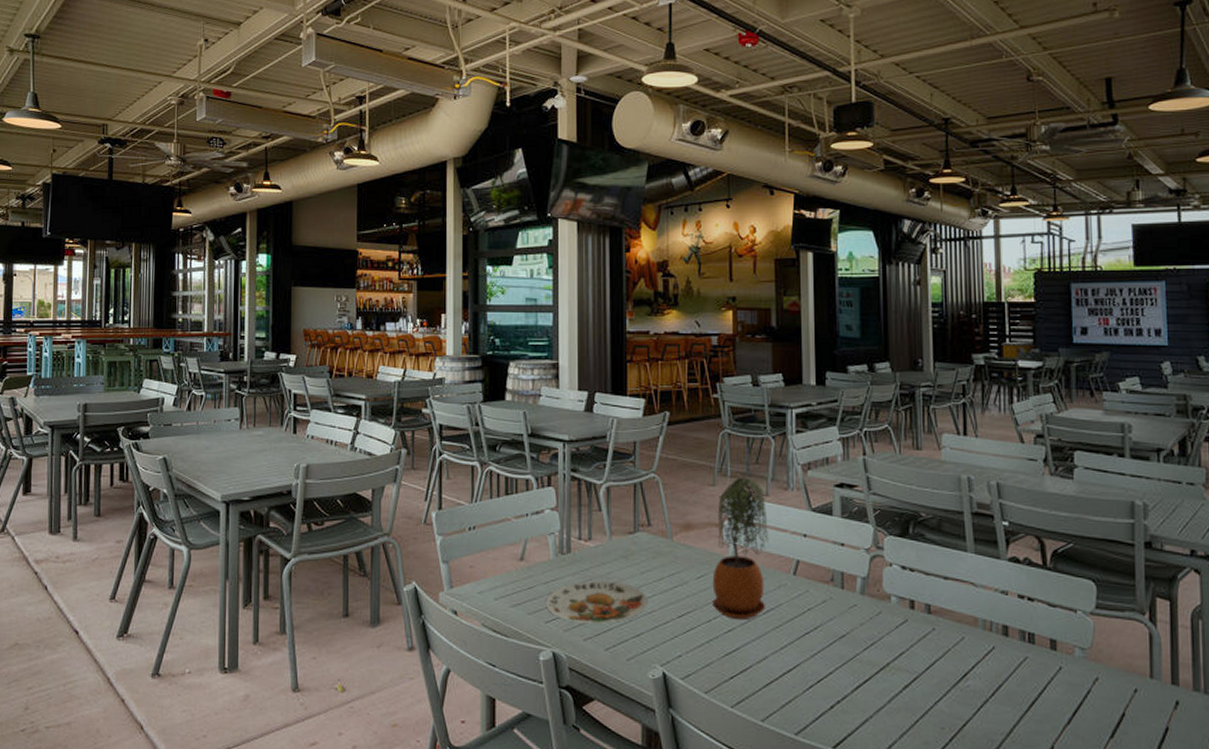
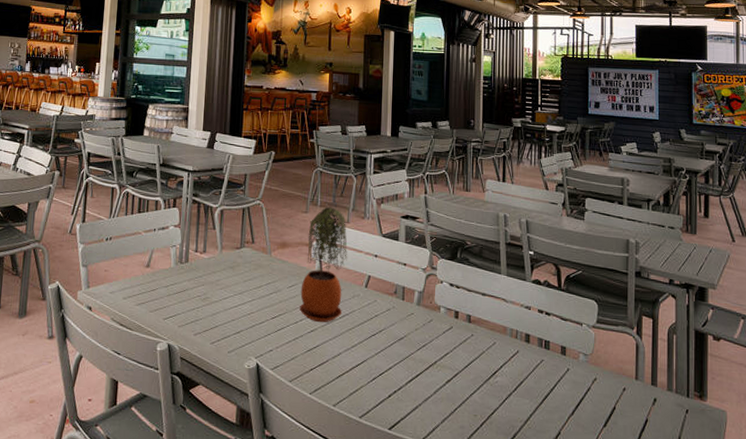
plate: present [546,581,648,624] -> none [165,286,248,322]

